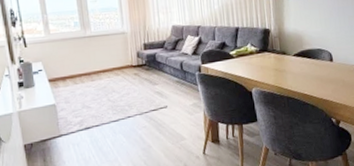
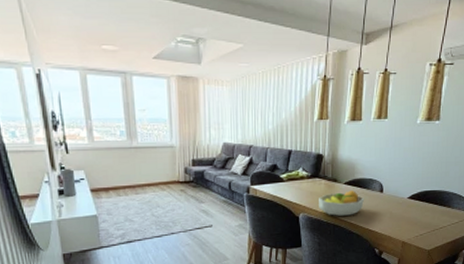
fruit bowl: none [270,61,315,89] -> present [319,190,364,217]

